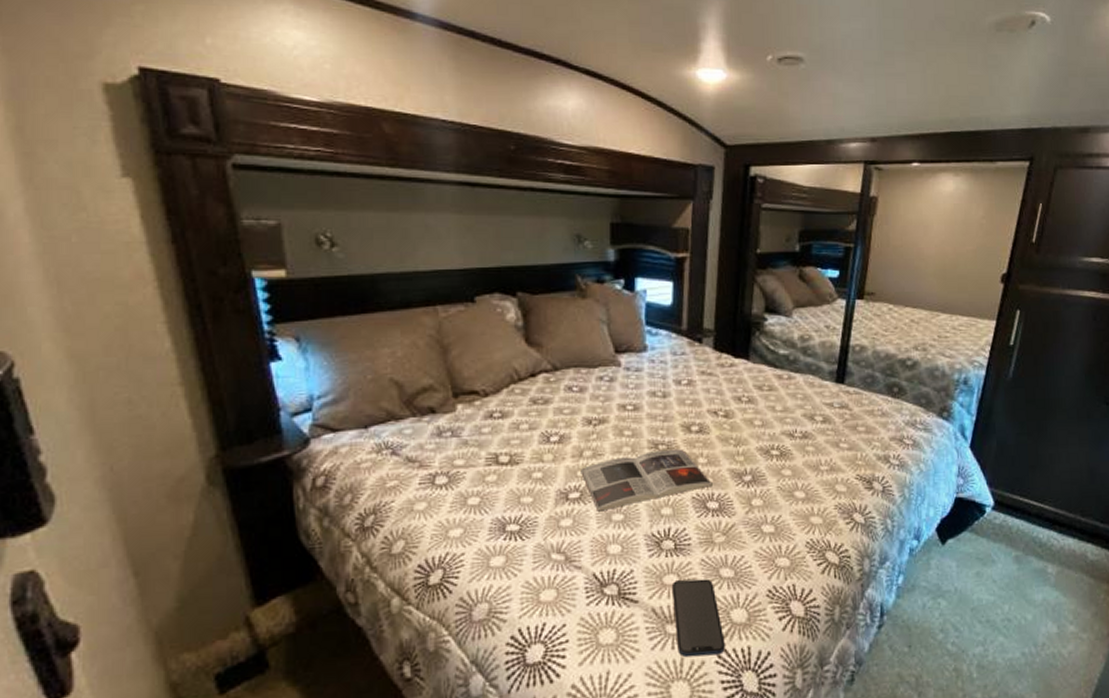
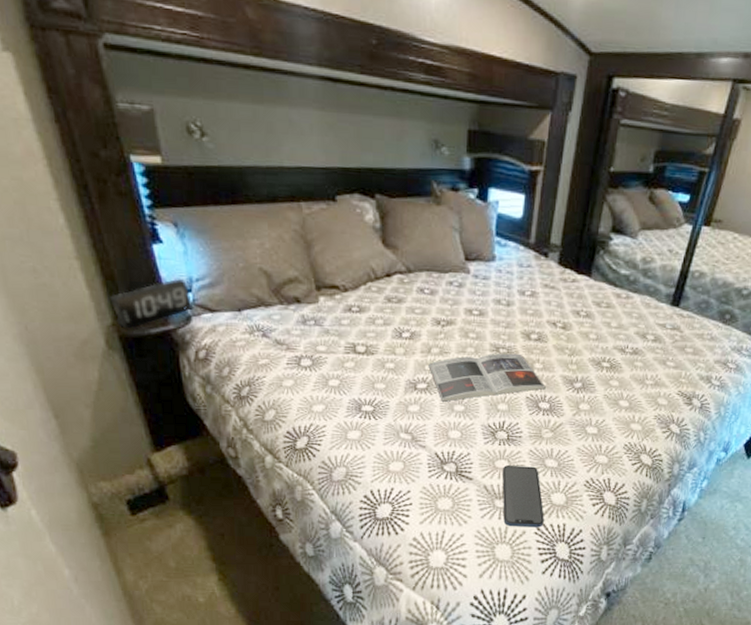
alarm clock: none [214,397,314,460] -> present [109,278,194,329]

